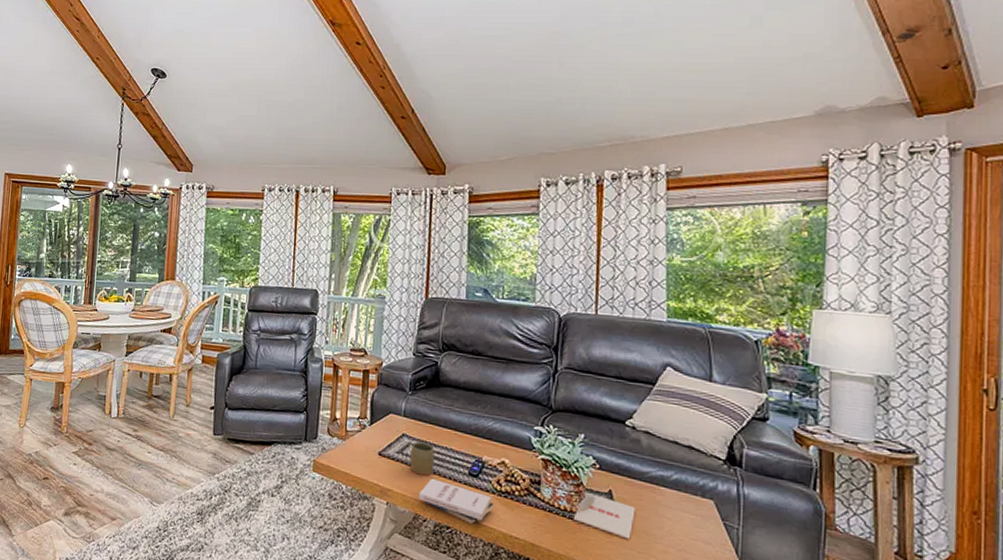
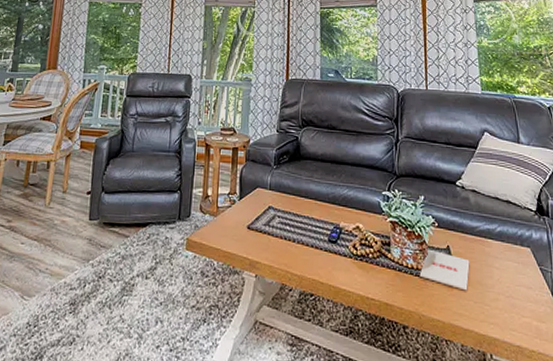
mug: present [409,442,435,476] -> none [275,213,298,245]
books: present [418,478,495,524] -> none [284,247,352,289]

